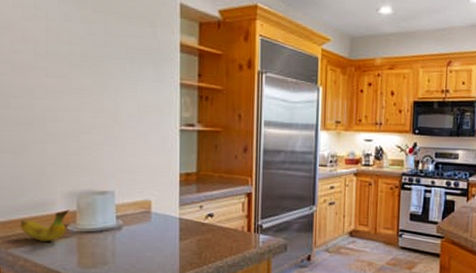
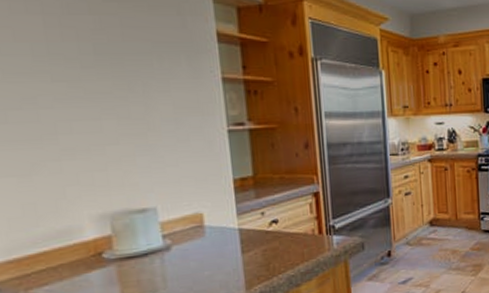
fruit: present [20,209,69,241] -> none [40,235,102,276]

